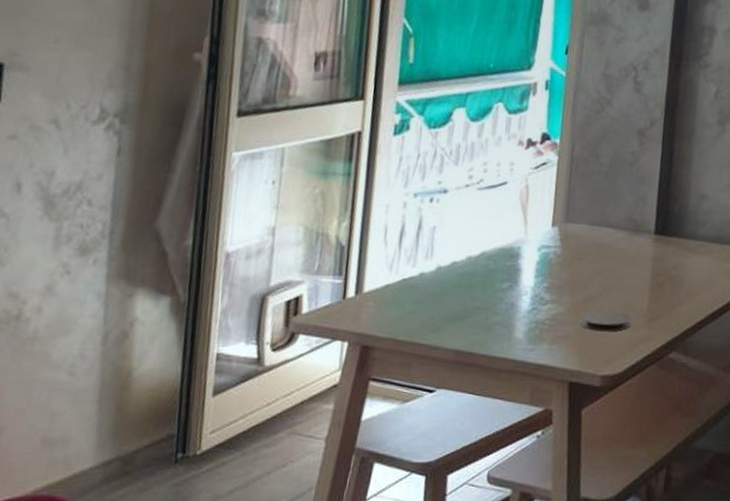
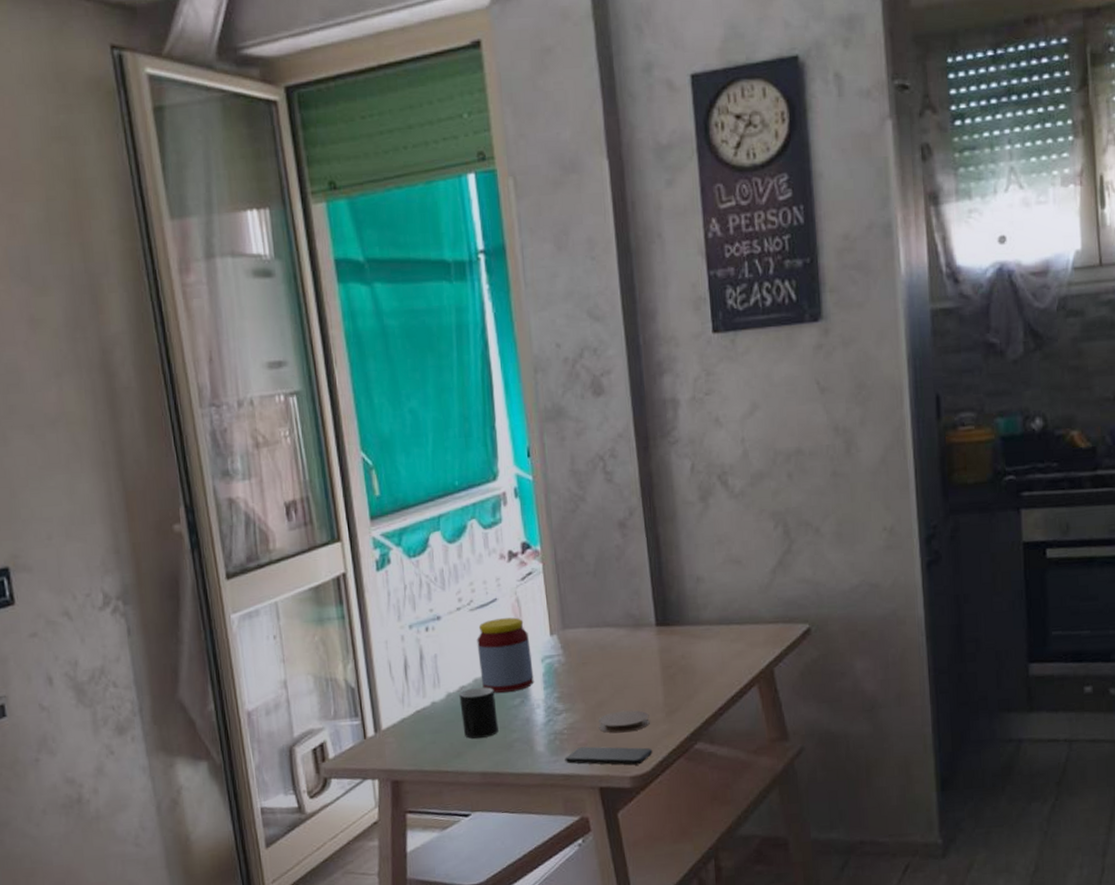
cup: none [446,265,486,316] -> present [459,687,499,739]
jar: none [474,201,531,275] -> present [477,617,534,693]
smartphone: none [541,339,628,365] -> present [565,746,653,766]

